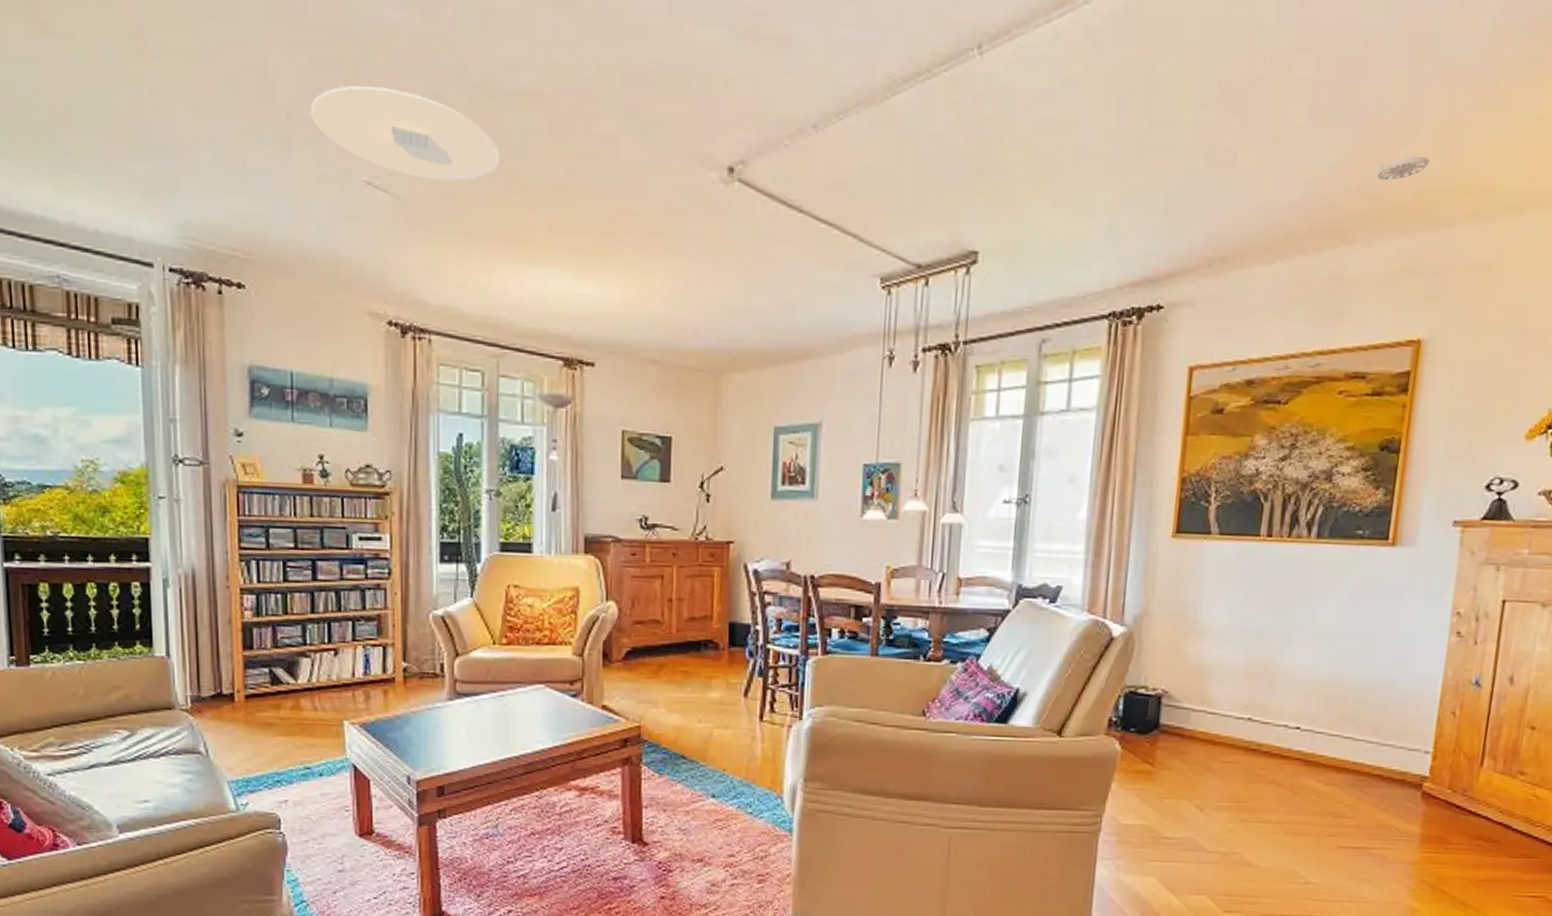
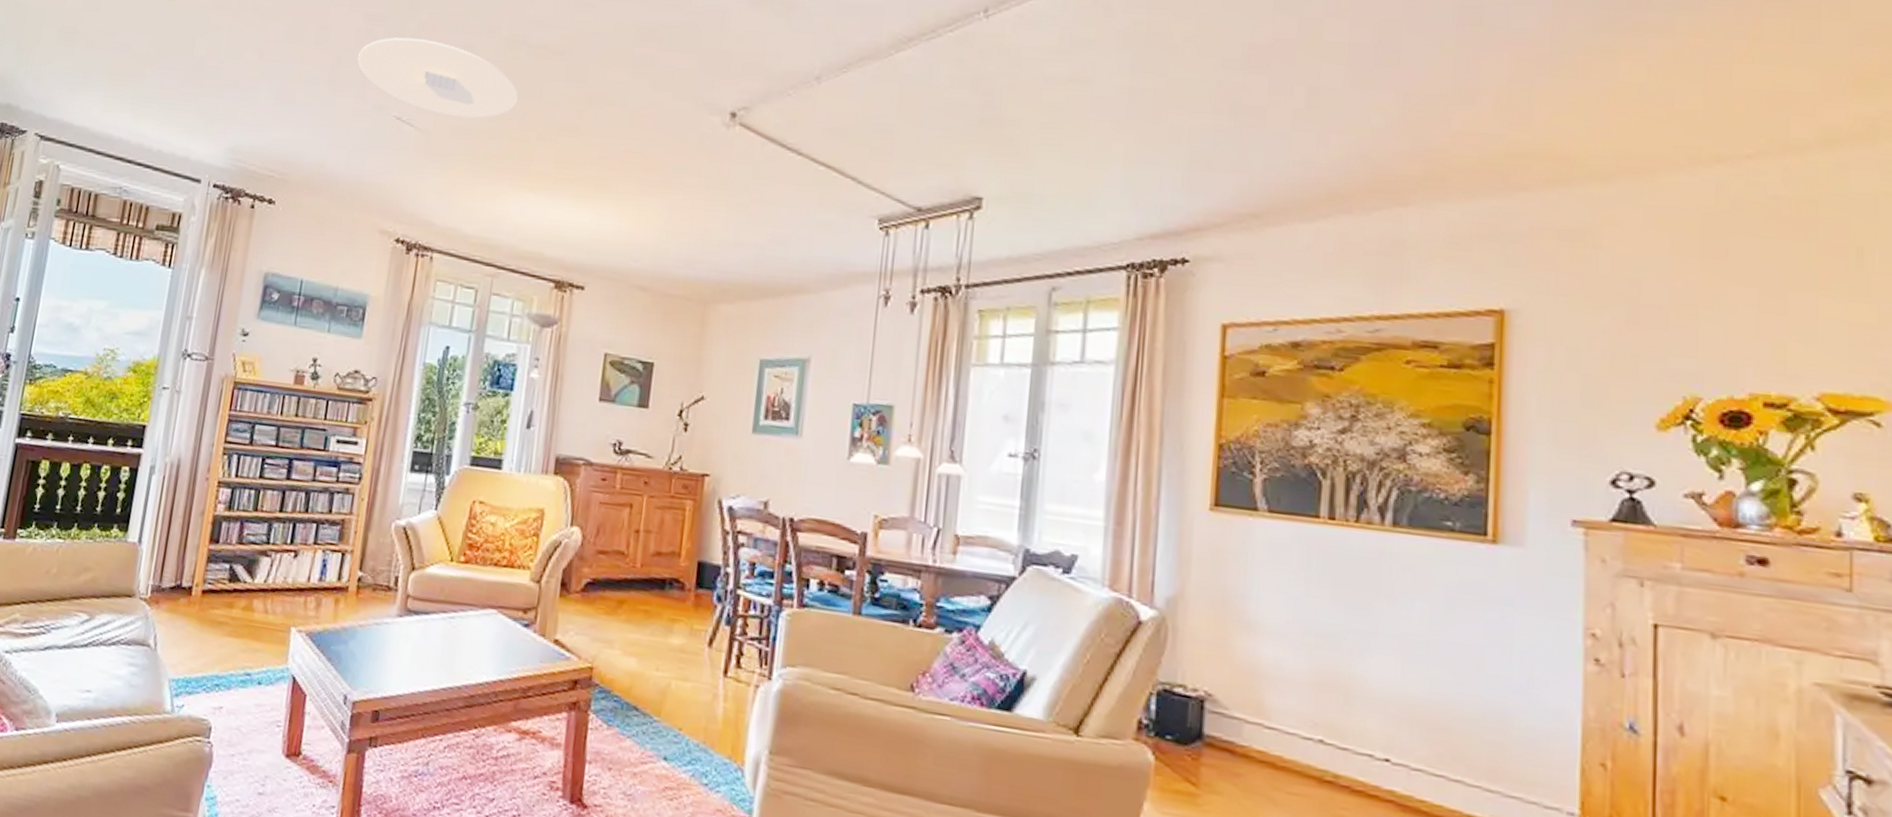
smoke detector: present [1377,156,1430,181] -> none [1432,120,1494,143]

